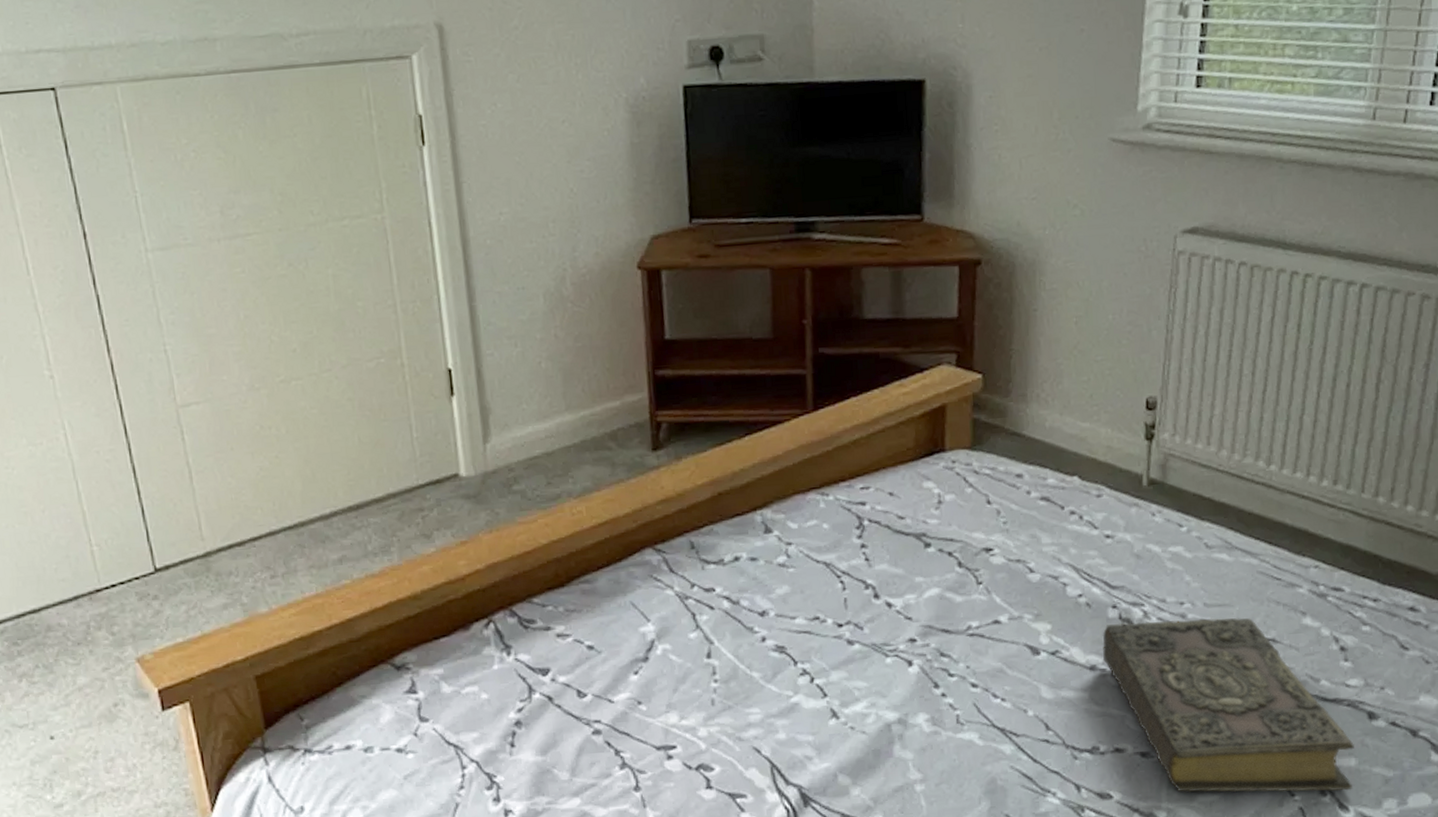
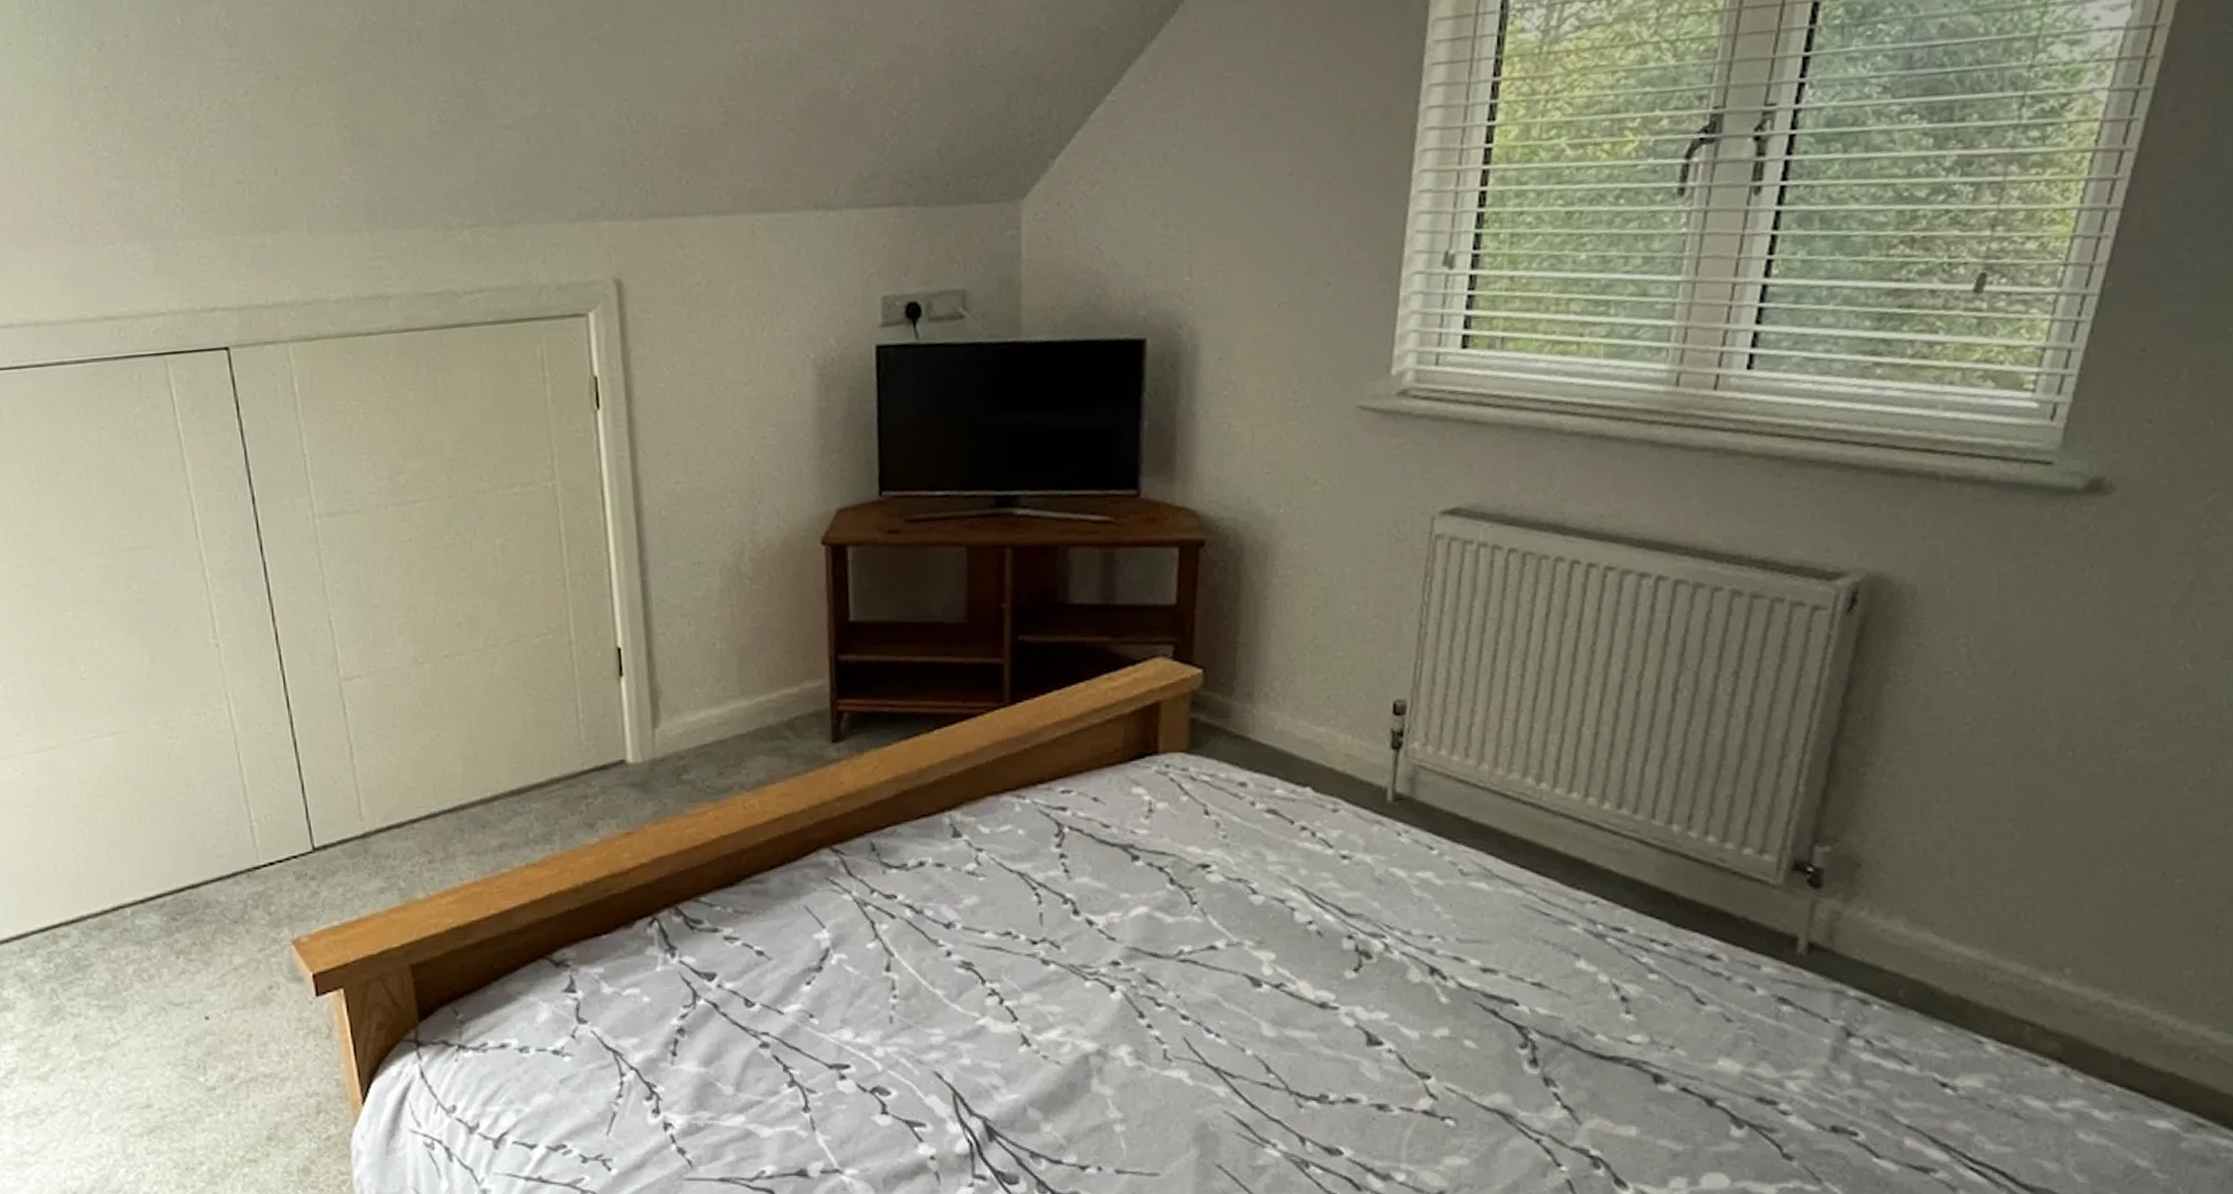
book: present [1102,618,1354,793] -> none [1335,955,1635,1164]

